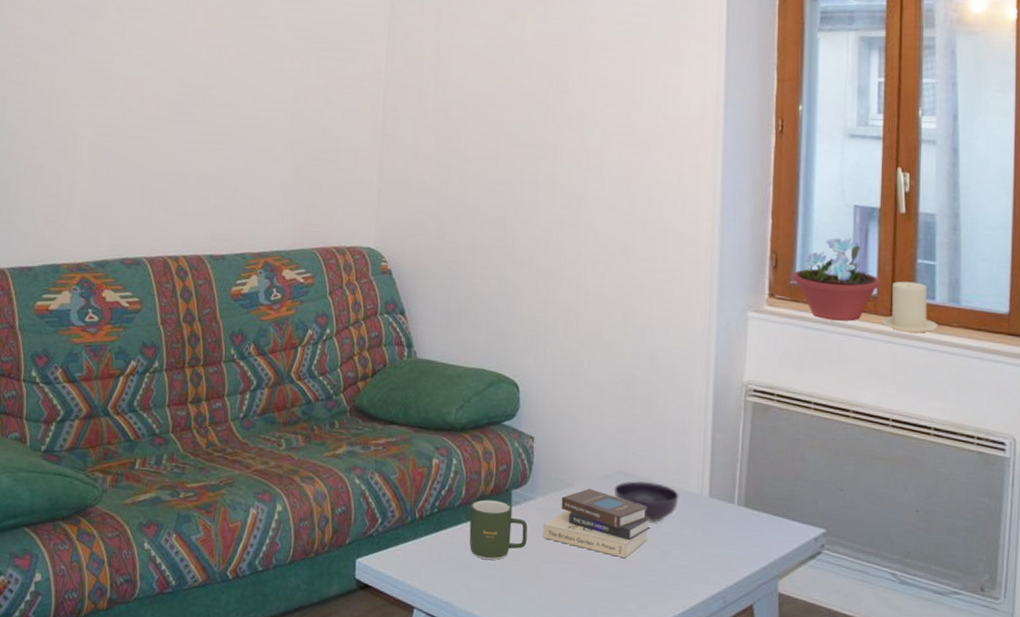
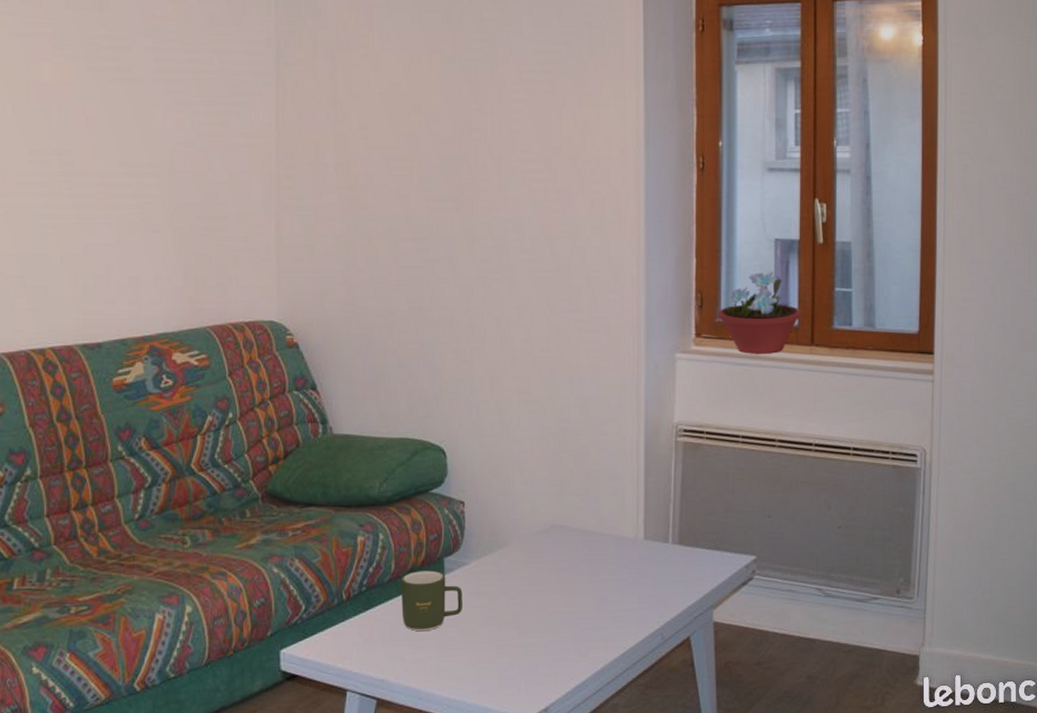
books: present [543,488,651,559] -> none [479,546,588,611]
bowl: present [614,481,679,523] -> none [549,532,615,572]
candle: present [881,281,938,333] -> none [802,310,855,359]

